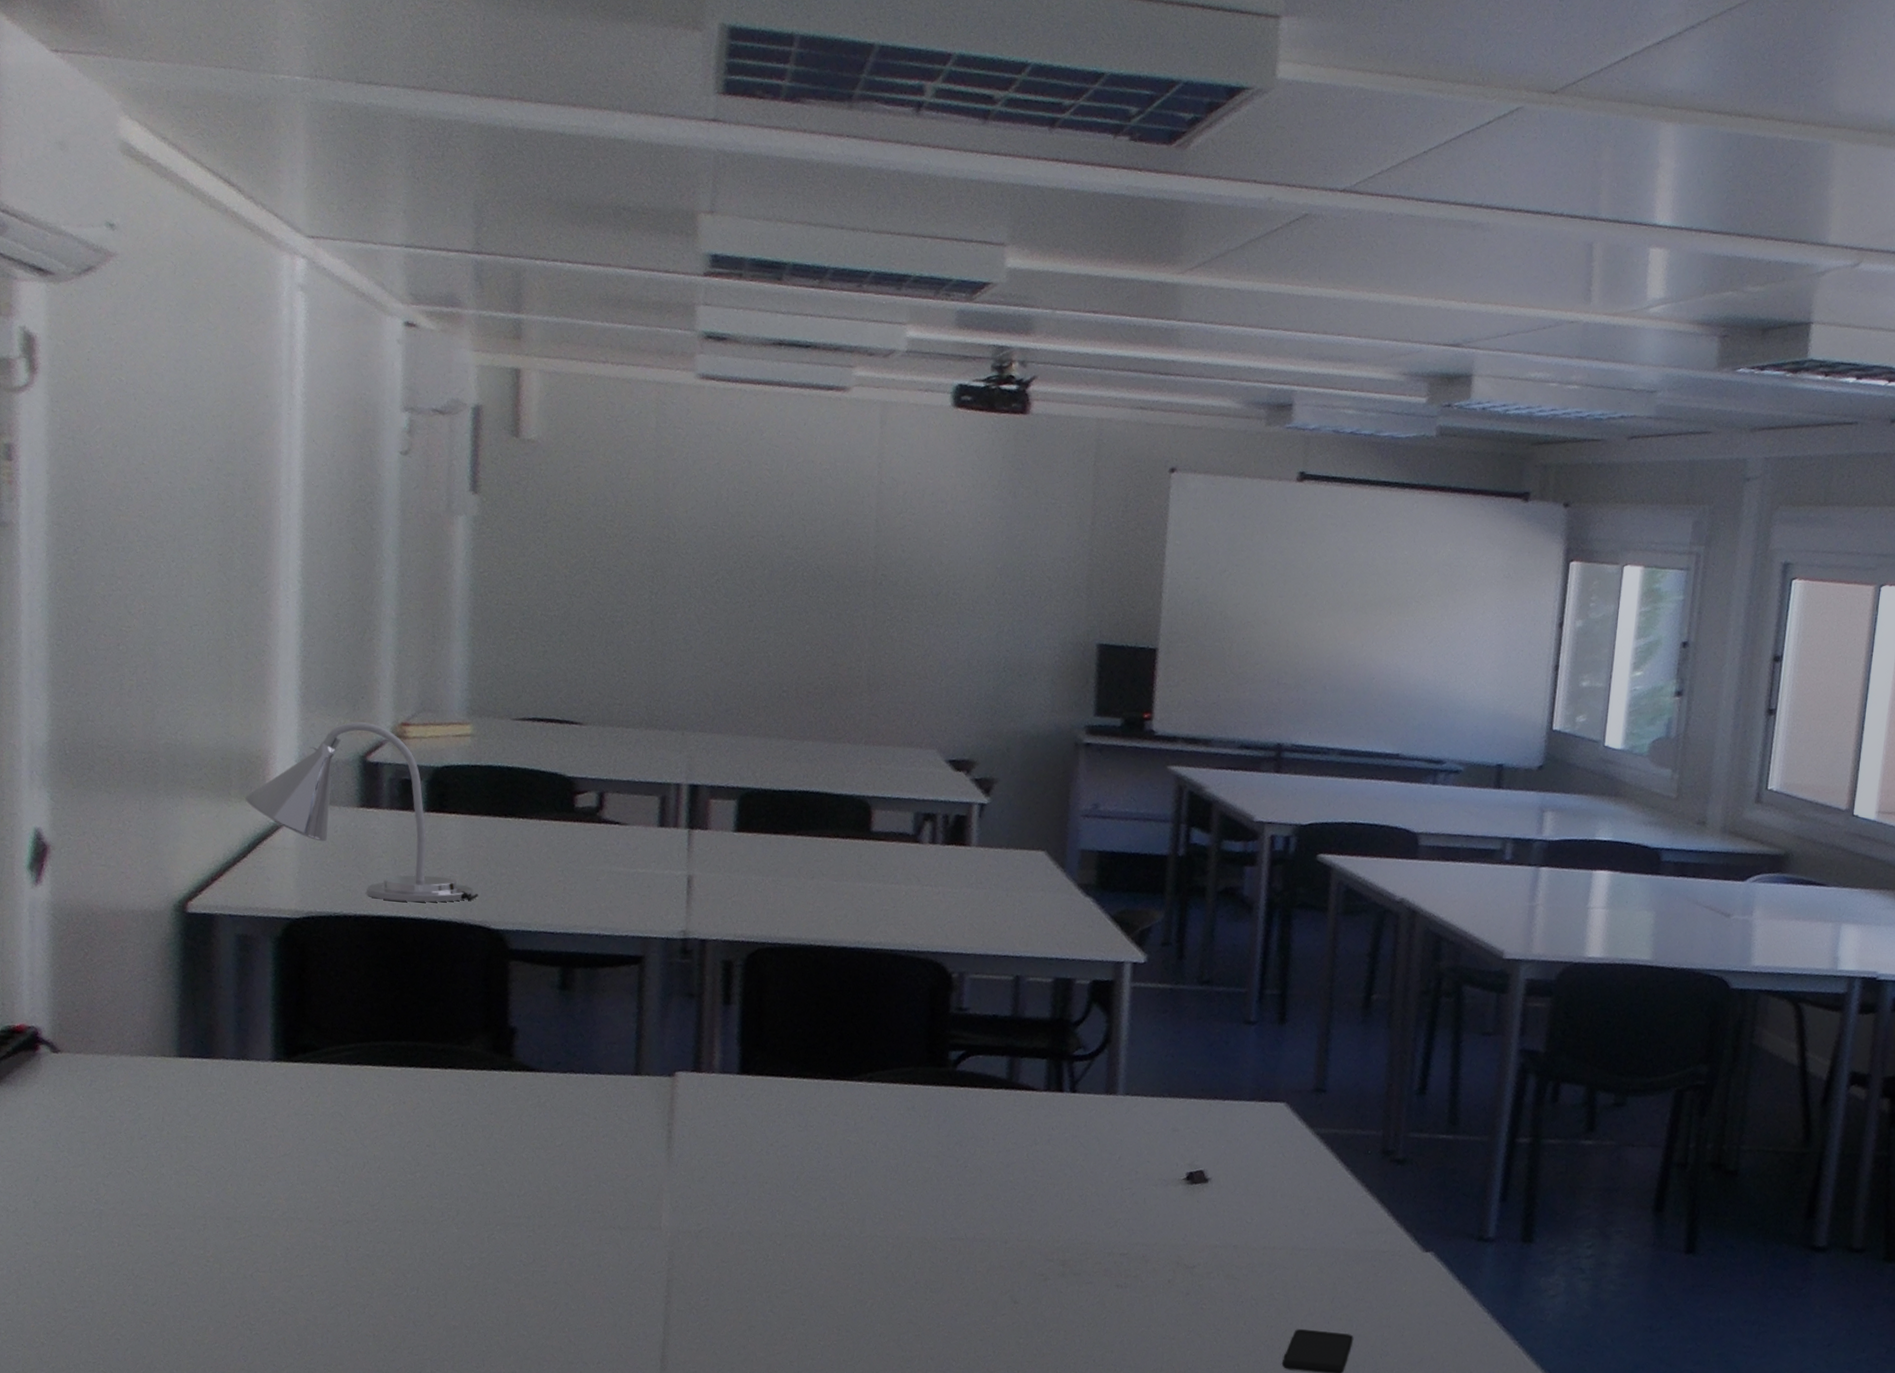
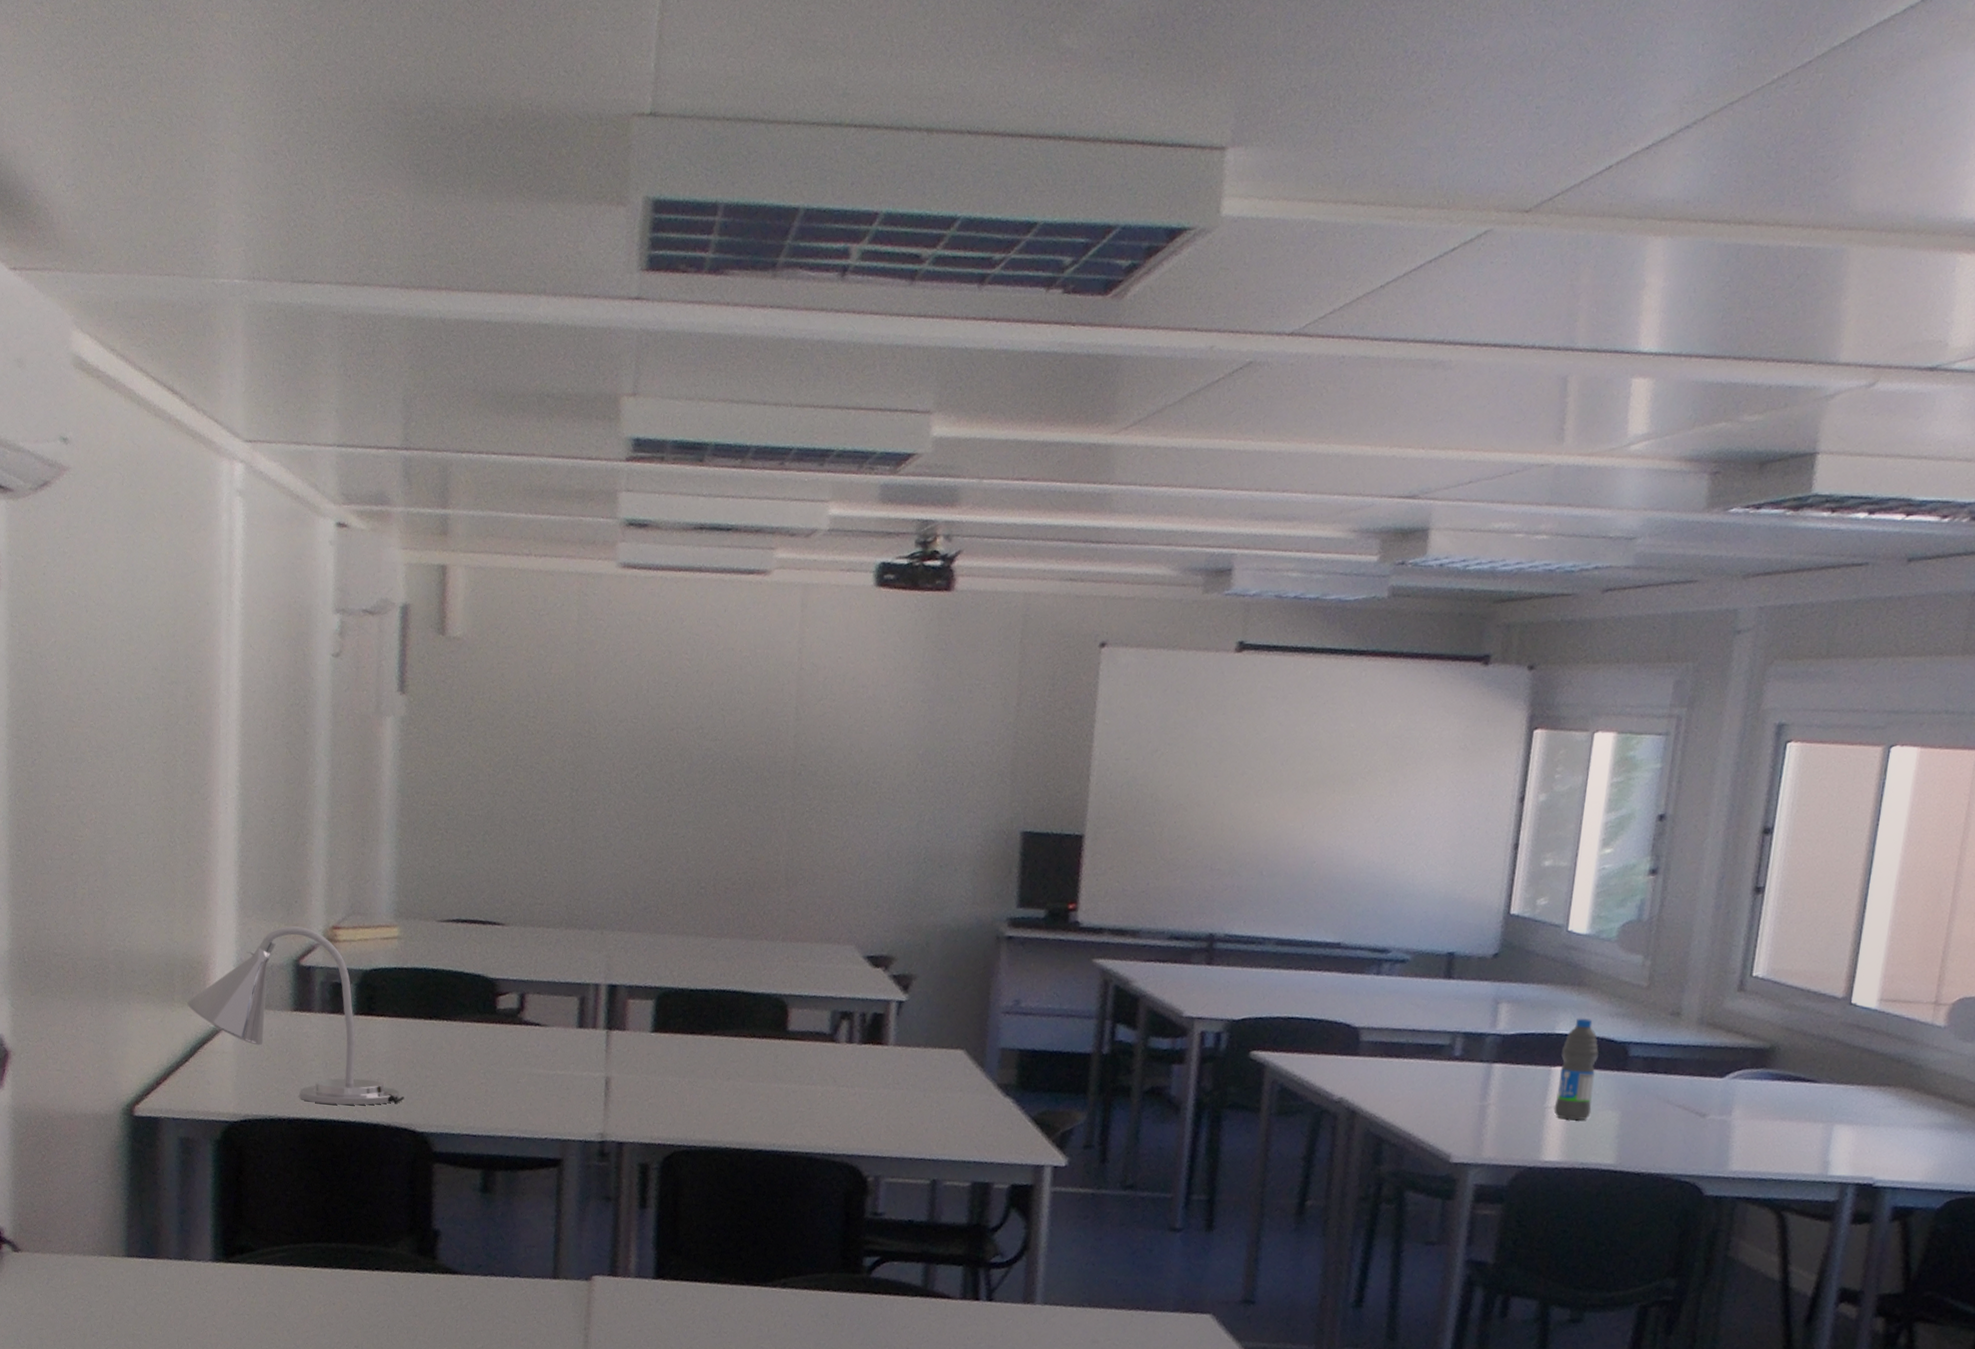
water bottle: none [1595,826,1635,920] -> present [1553,1018,1599,1121]

